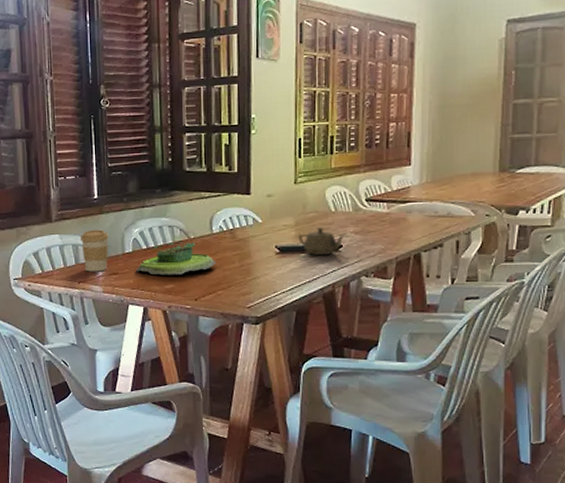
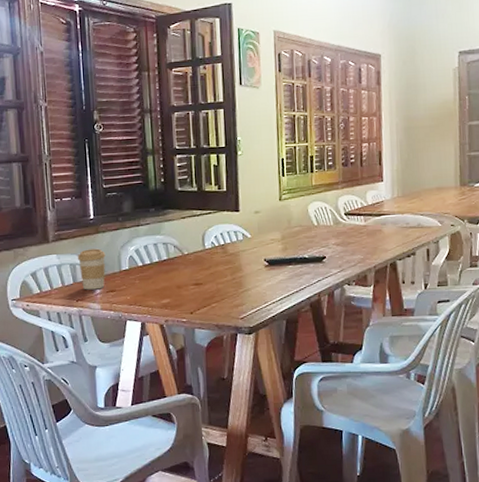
plant pot: present [136,242,216,275] -> none [133,257,210,291]
teapot: present [298,227,345,255] -> none [285,240,328,266]

